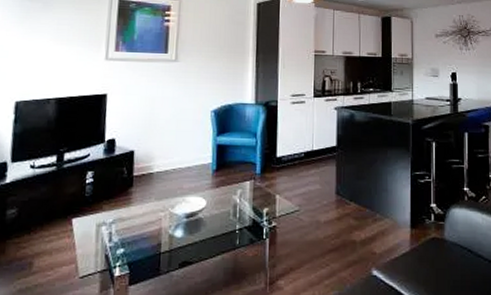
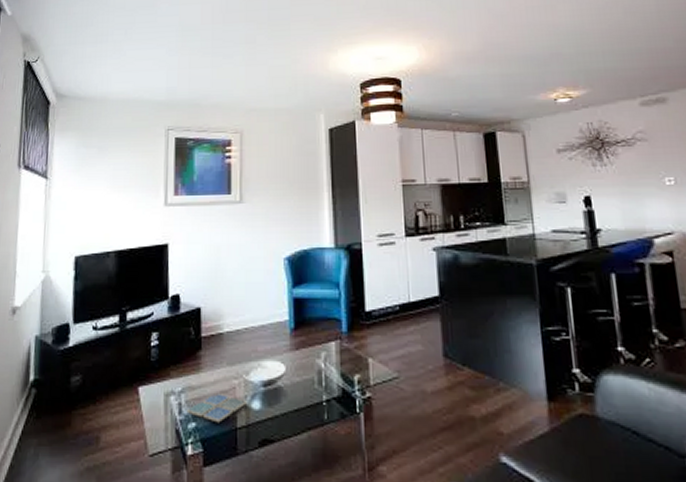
drink coaster: none [116,224,171,249] -> present [186,394,247,423]

